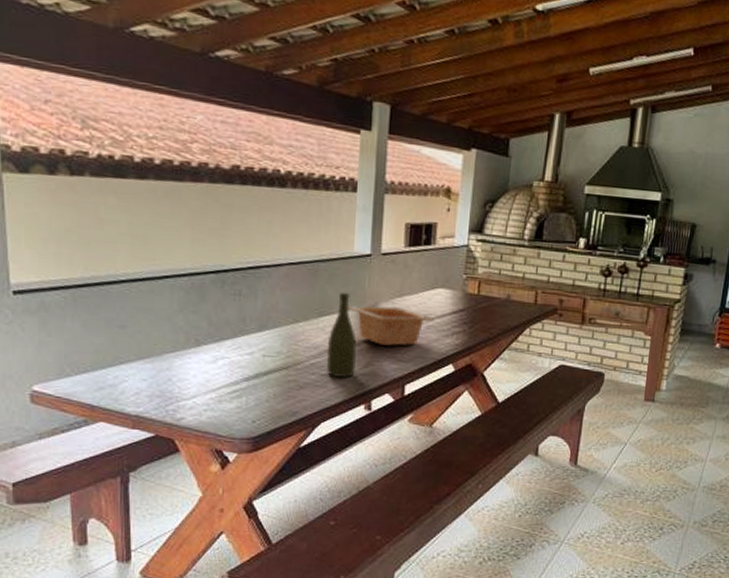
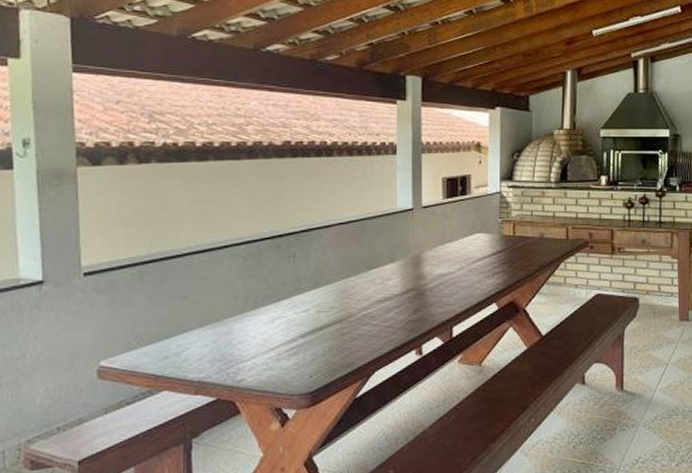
bottle: present [327,293,357,378] -> none [377,246,406,327]
serving bowl: present [348,305,435,346] -> none [395,253,476,291]

